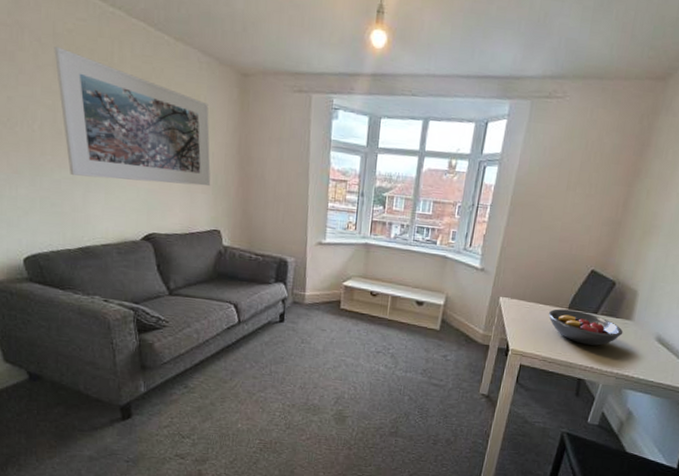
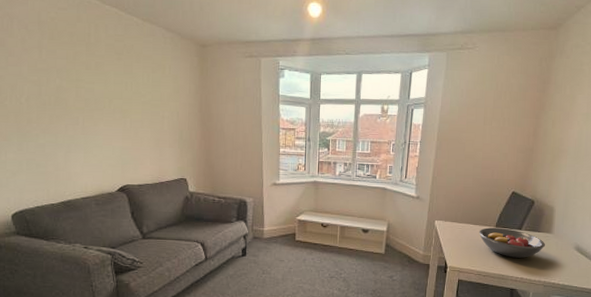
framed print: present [54,46,211,187] -> none [39,31,177,141]

